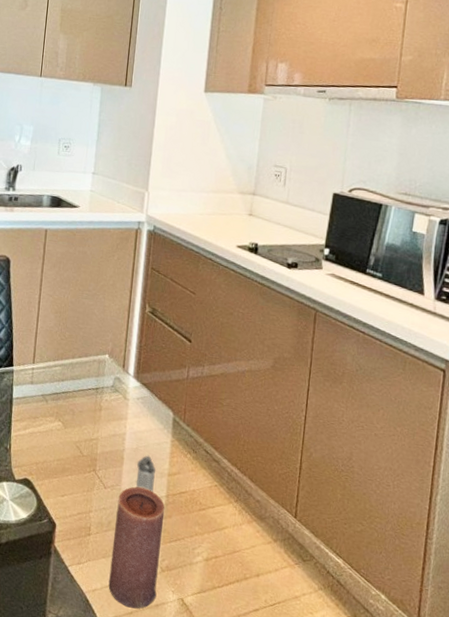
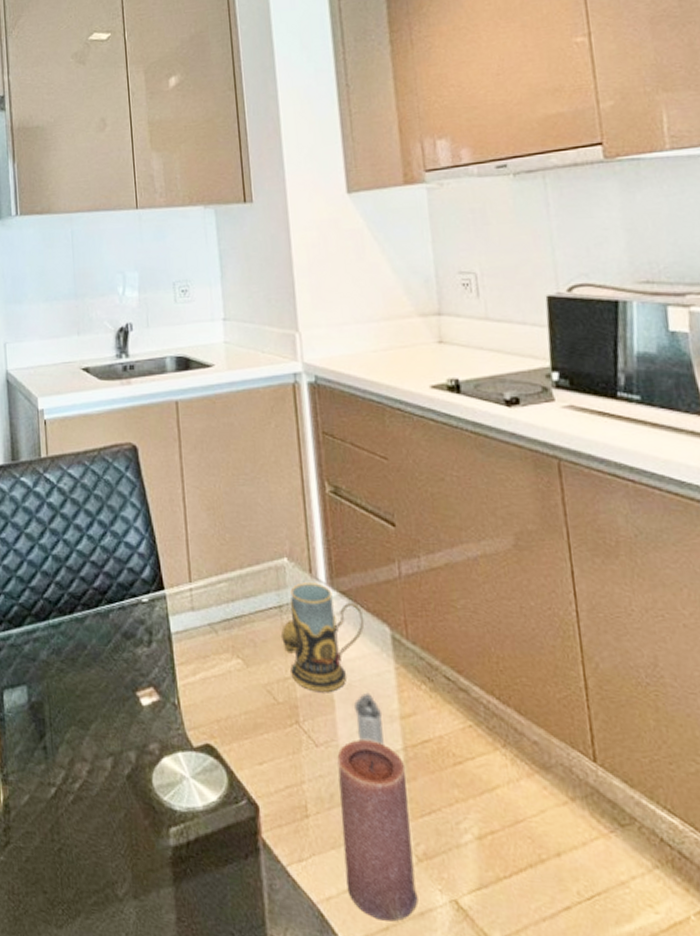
mug: none [93,374,156,452] -> present [280,583,365,692]

